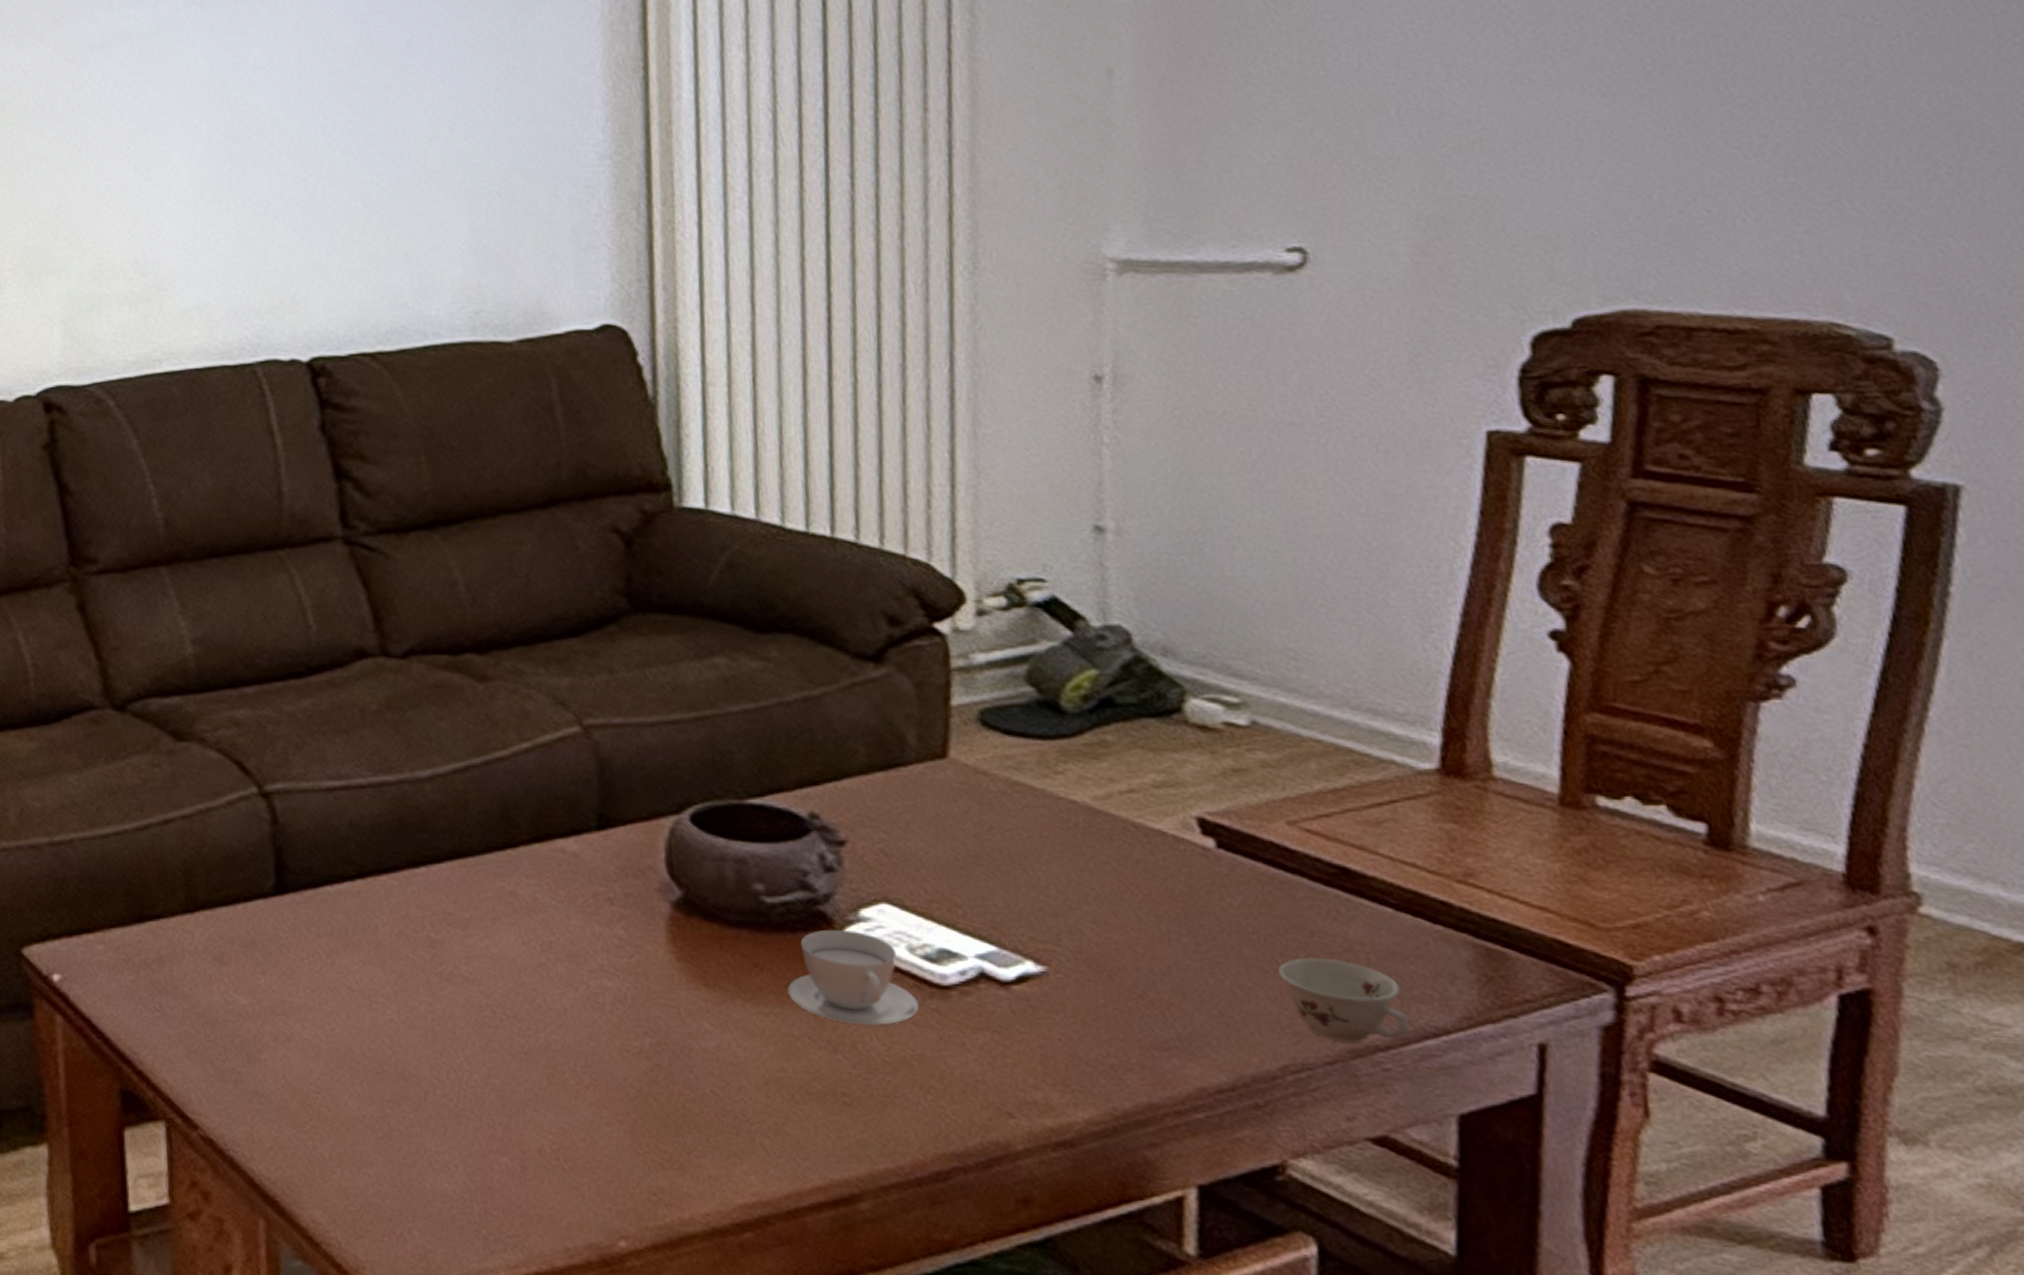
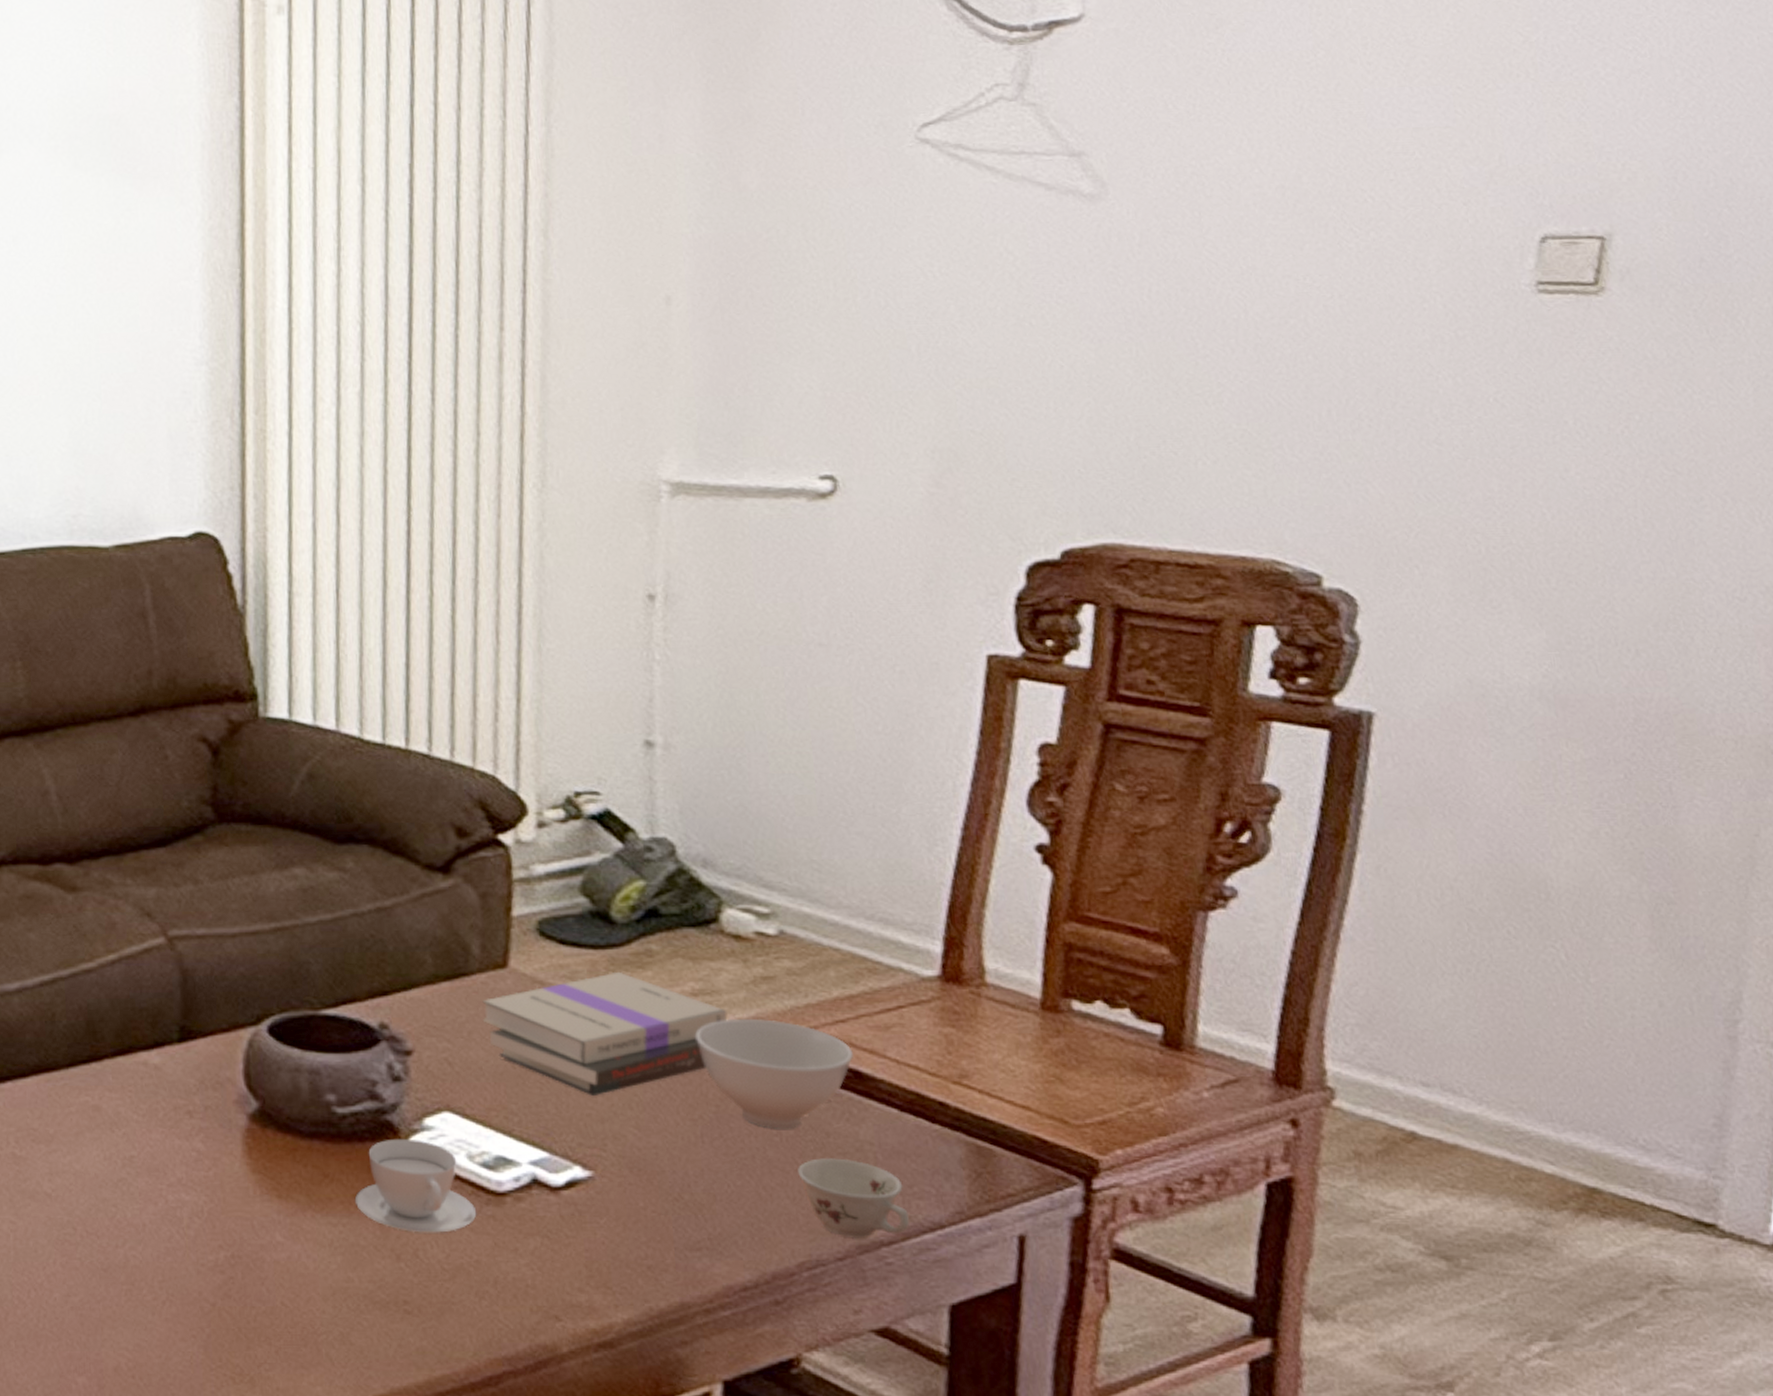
books: none [920,762,1195,889] -> present [482,971,728,1096]
bowl: none [1158,811,1340,927] -> present [695,1018,853,1129]

